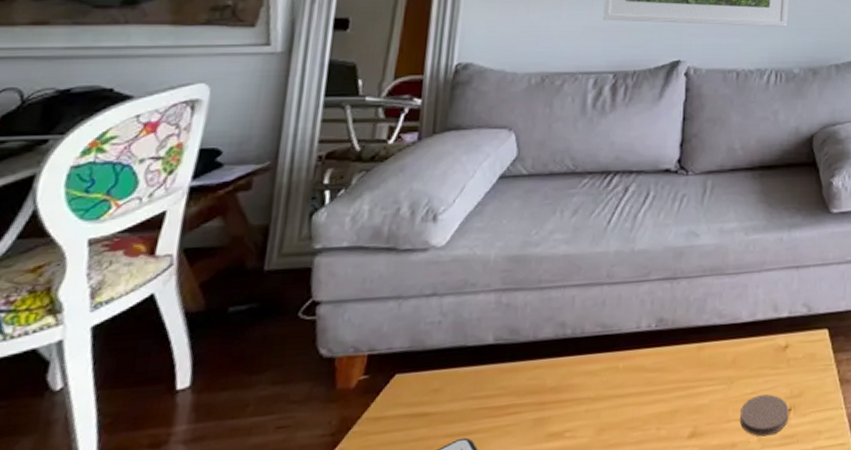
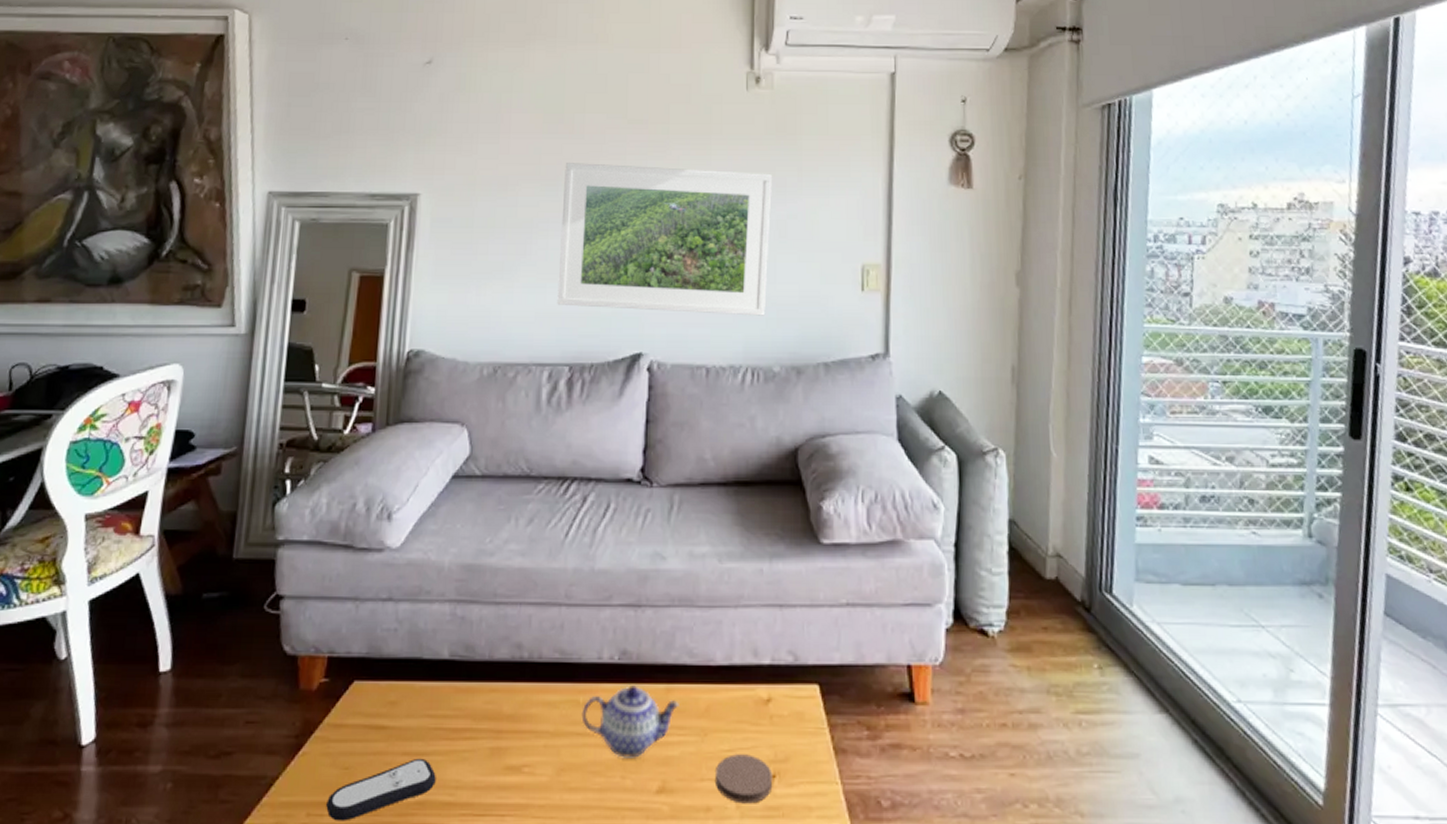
teapot: none [621,347,710,412] -> present [581,685,679,758]

